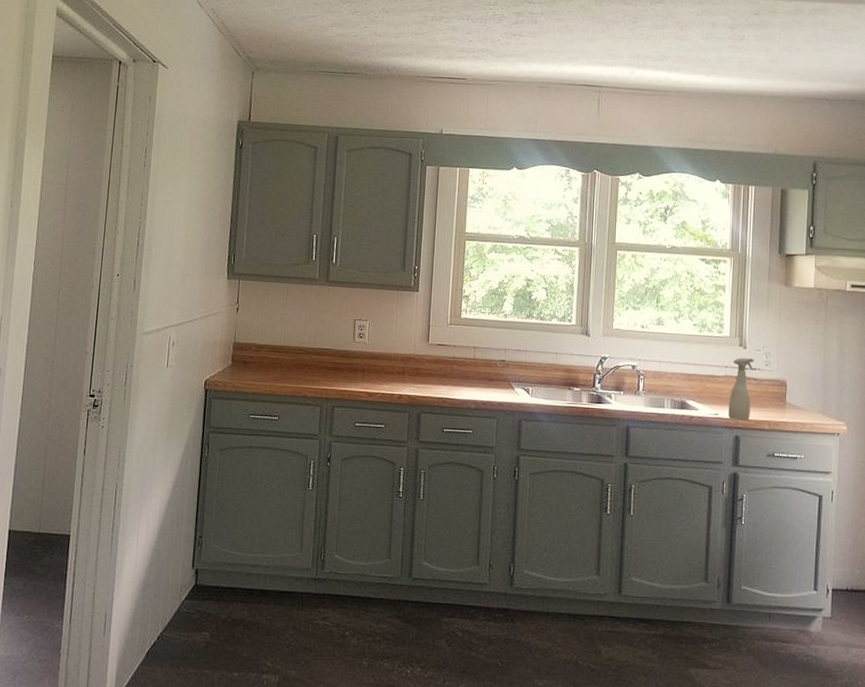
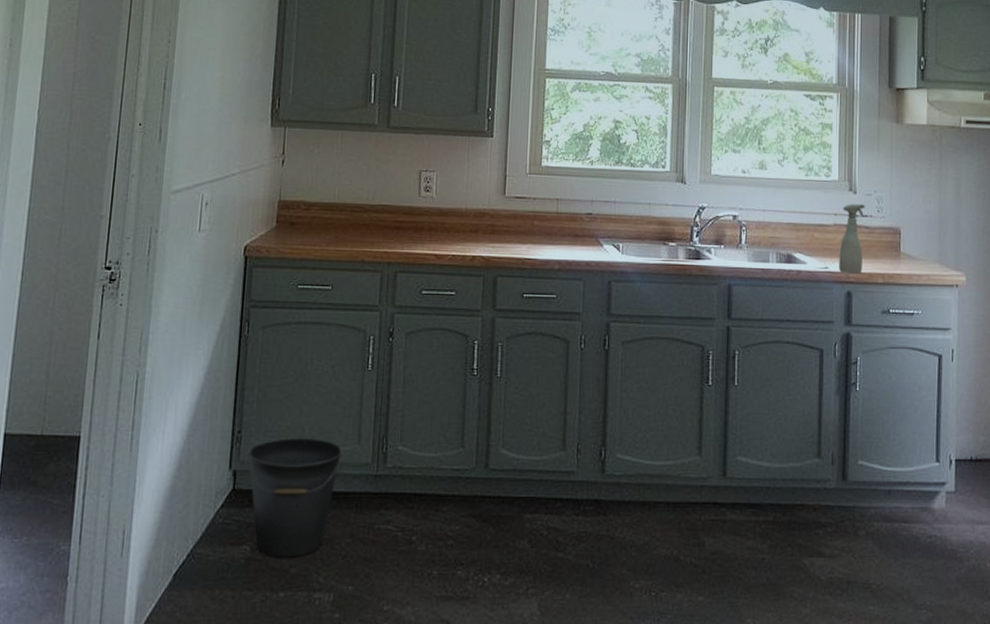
bucket: none [207,544,288,644] -> present [247,438,343,558]

